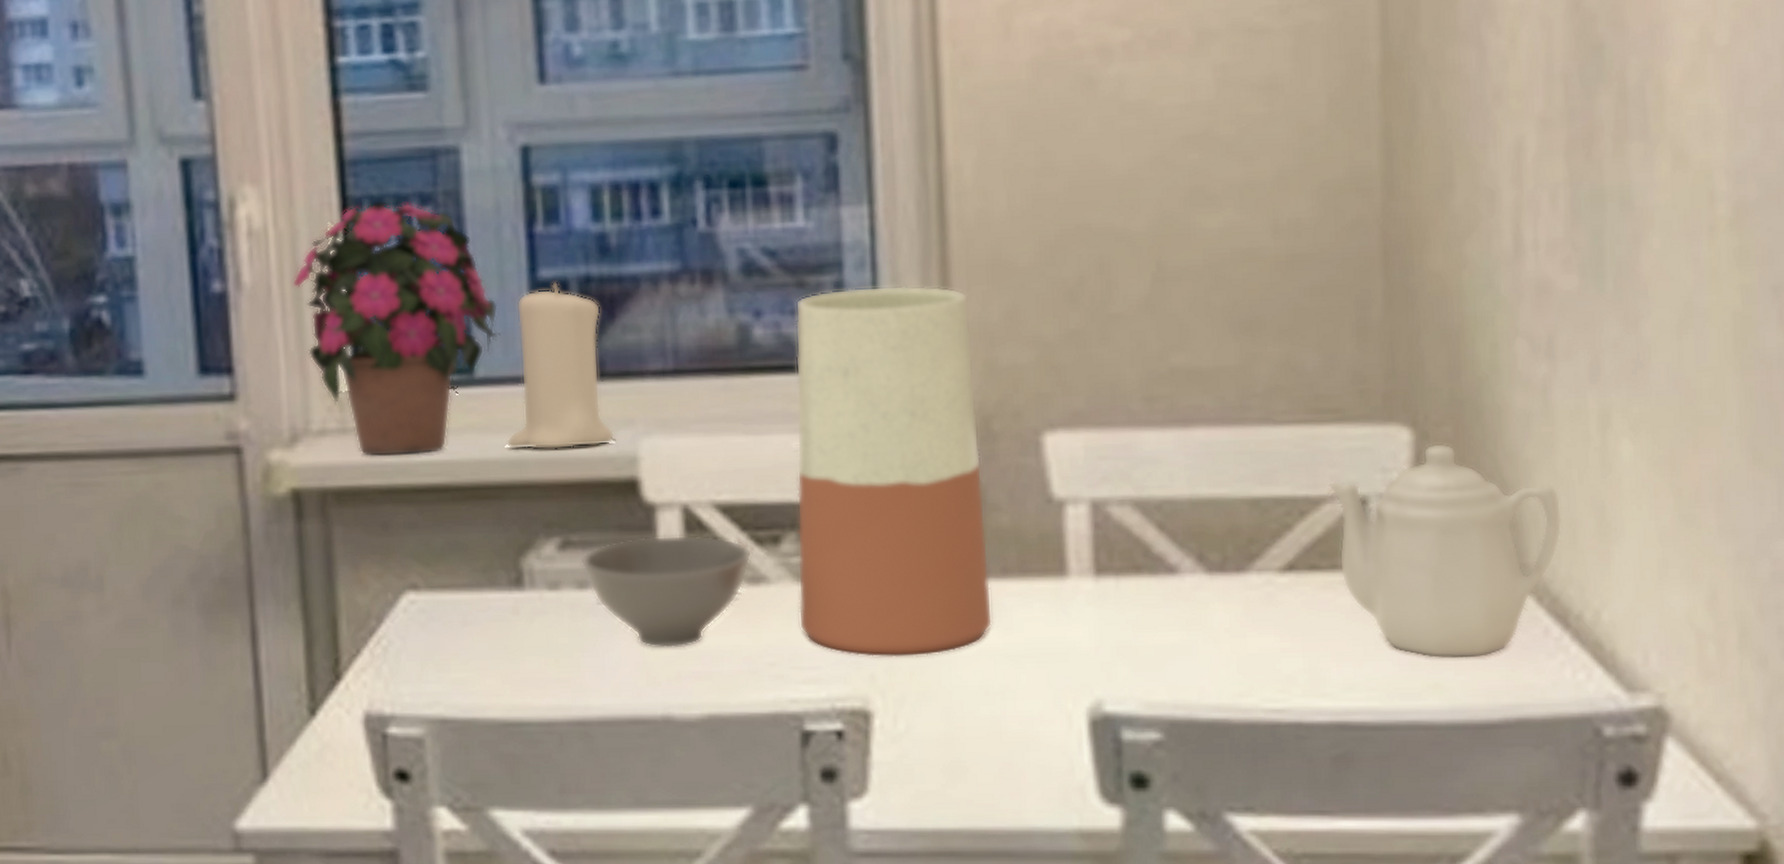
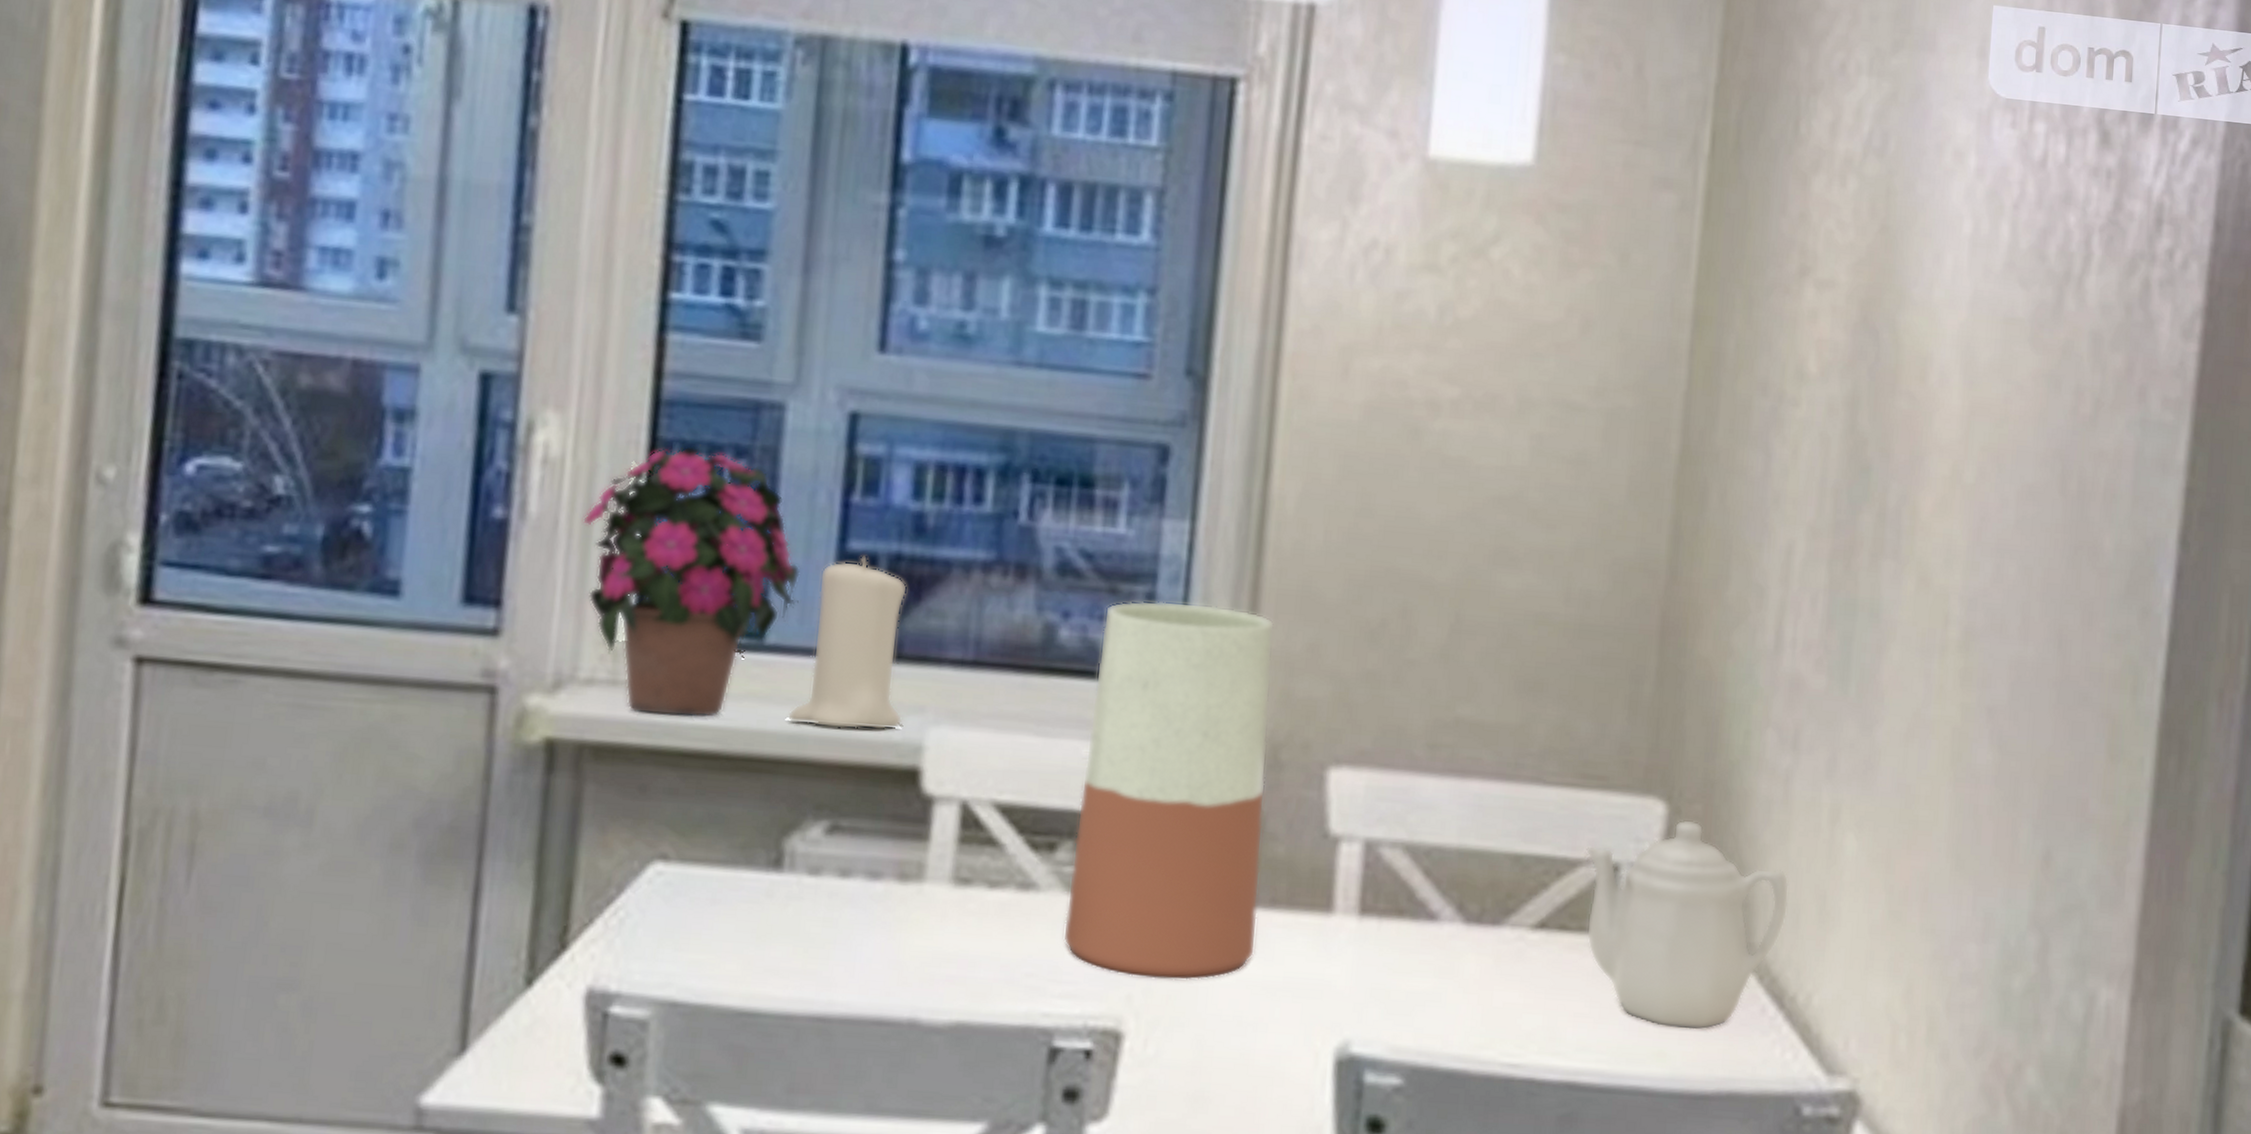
bowl: present [581,535,753,647] -> none [847,829,1026,948]

